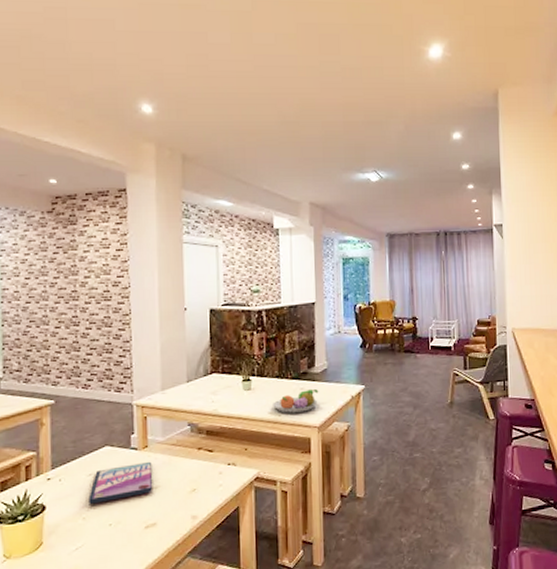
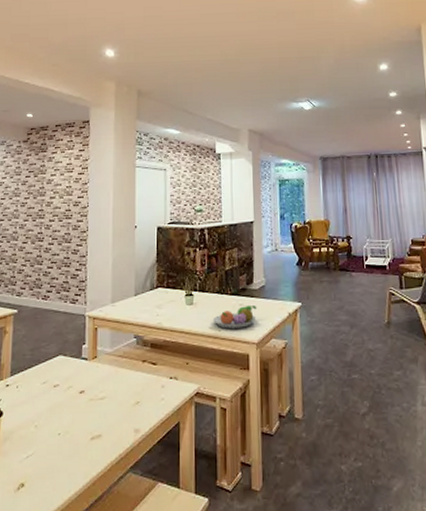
video game case: present [88,461,152,504] -> none [41,372,99,412]

